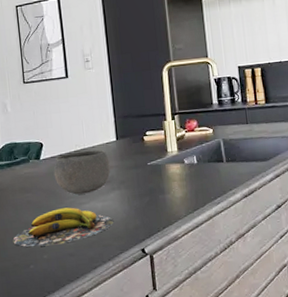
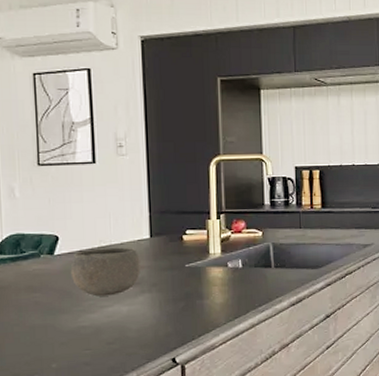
banana: present [12,207,113,247] -> none [13,310,140,354]

